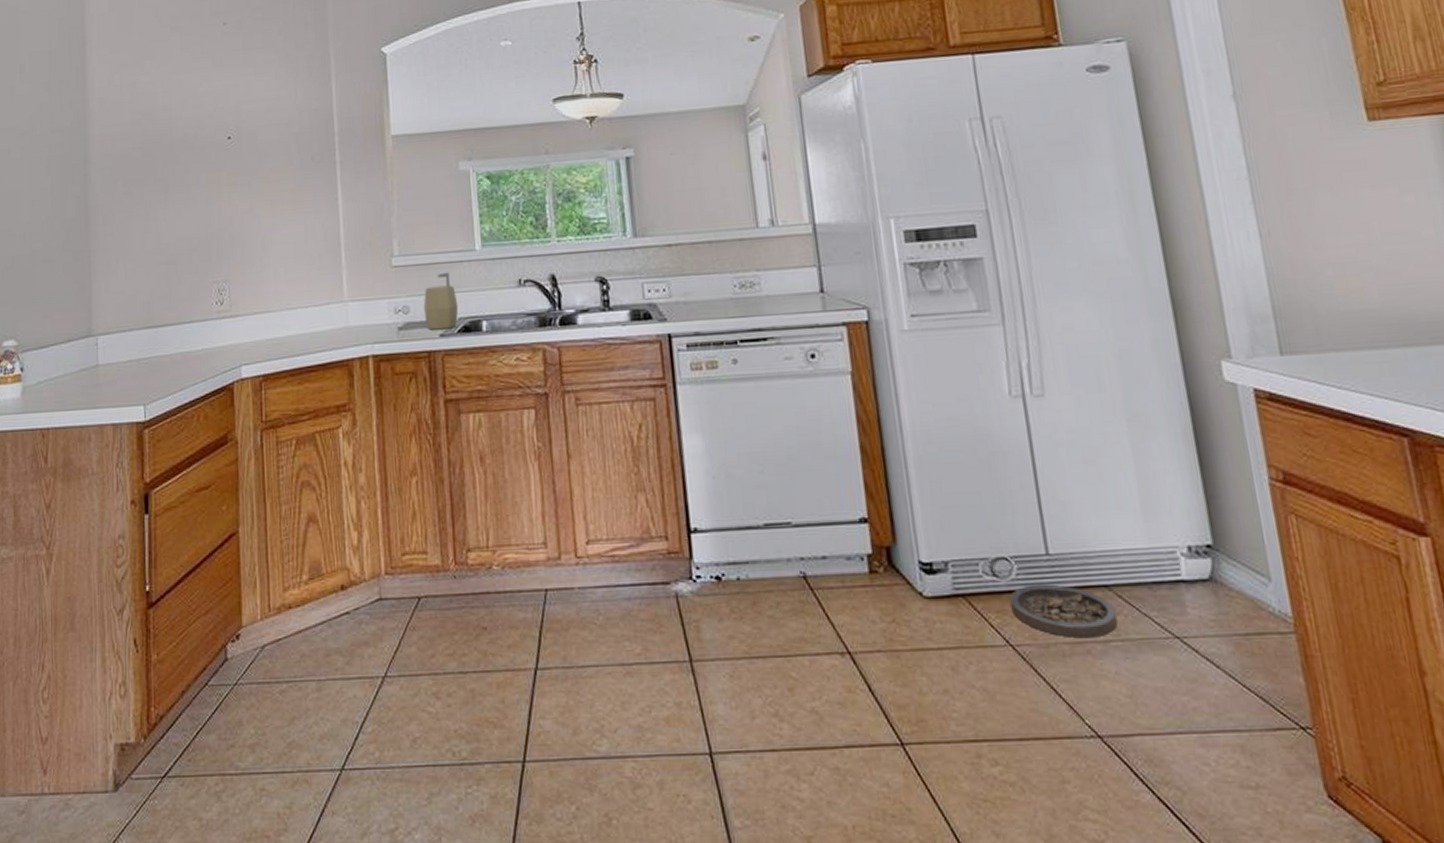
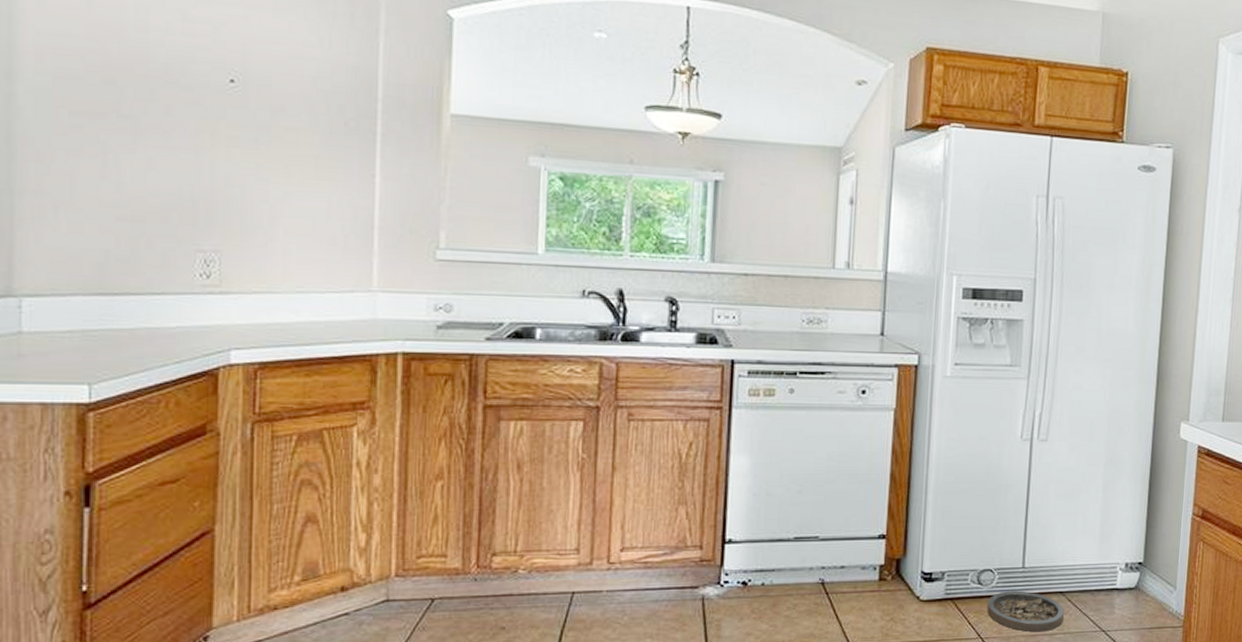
soap dispenser: present [423,272,459,330] -> none [469,273,511,333]

